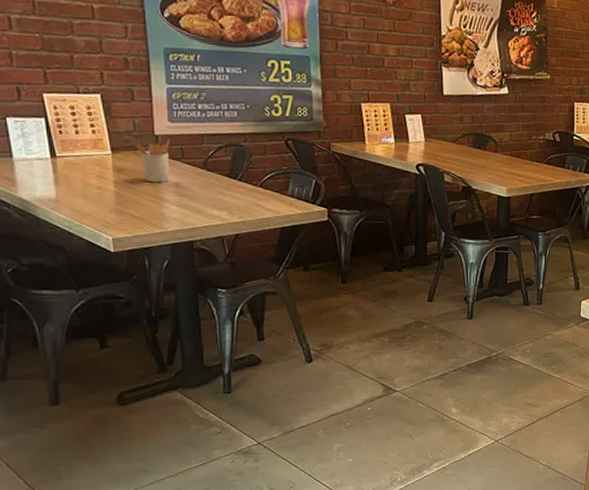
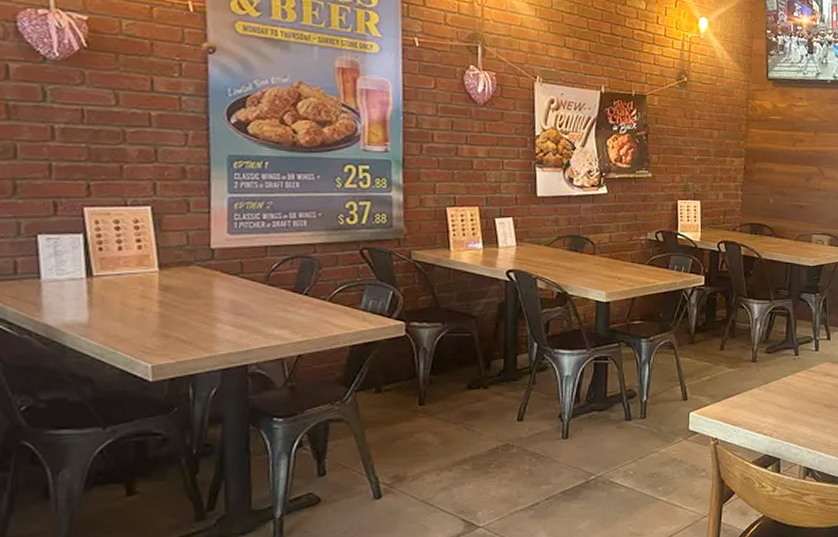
utensil holder: present [135,139,170,183] -> none [187,252,227,301]

